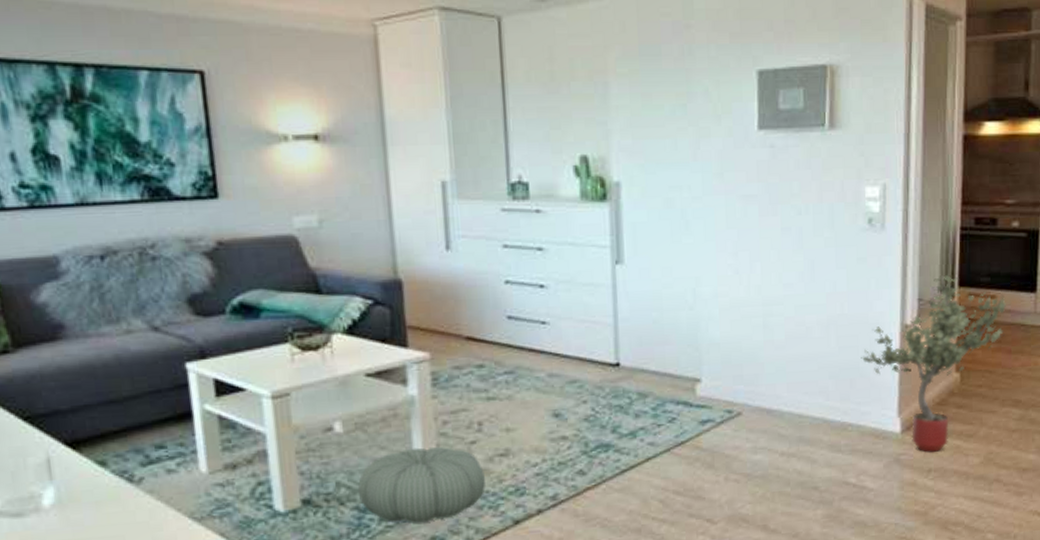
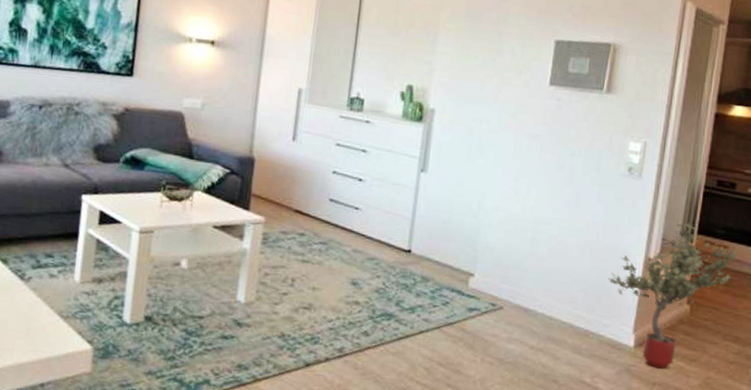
pouf: present [358,446,485,523] -> none [189,290,290,352]

